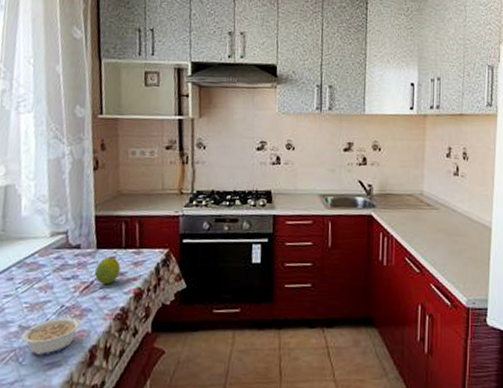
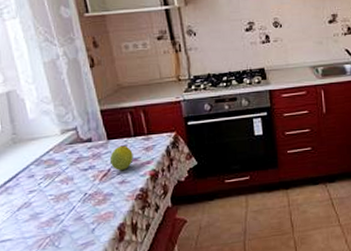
legume: present [16,317,82,356] -> none [46,202,107,239]

